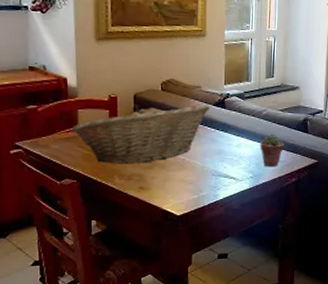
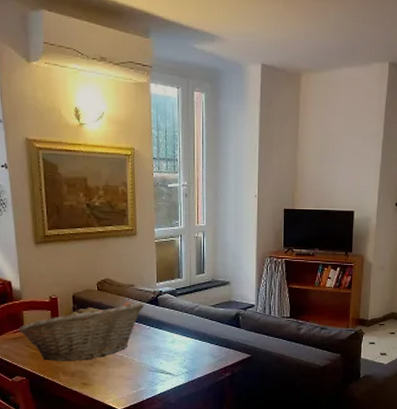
potted succulent: present [260,134,285,167] -> none [193,329,218,362]

